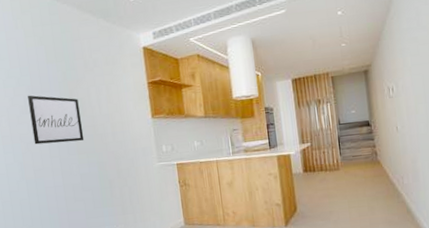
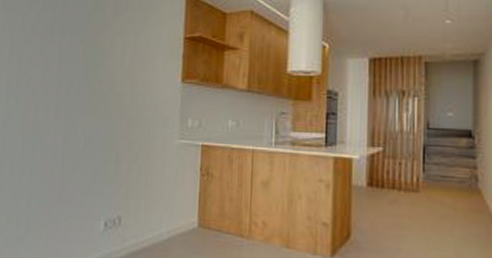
wall art: present [28,95,85,145] -> none [41,34,100,97]

